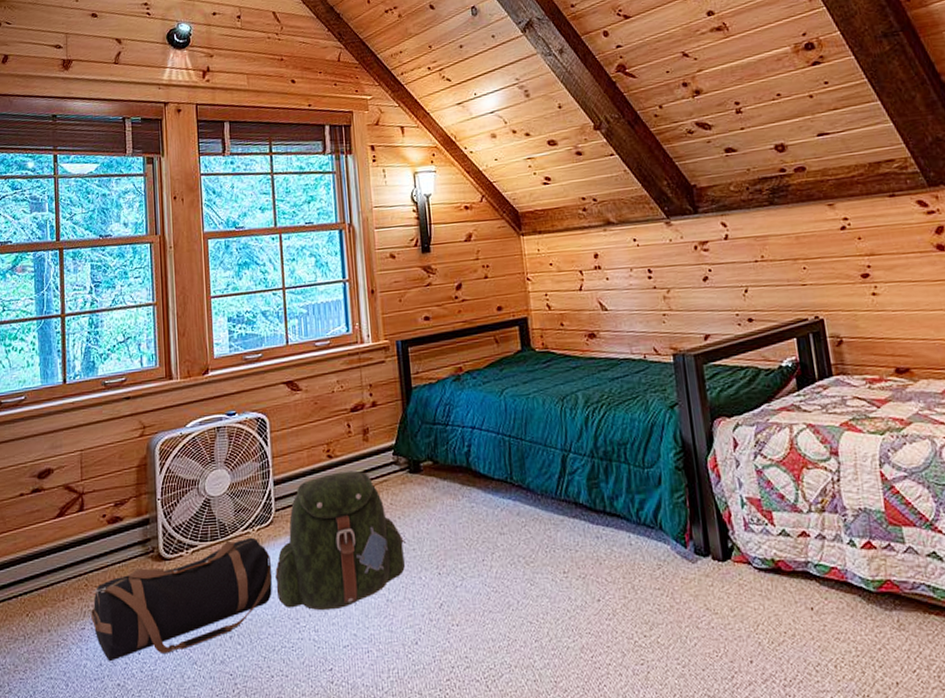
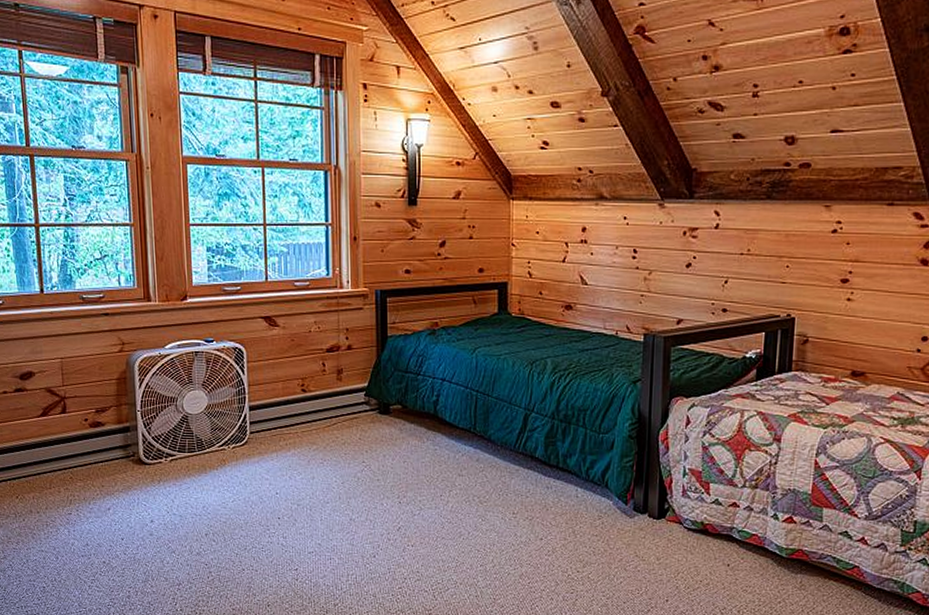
duffel bag: present [90,537,273,662] -> none [76,453,246,543]
backpack: present [275,470,406,611] -> none [248,405,371,522]

